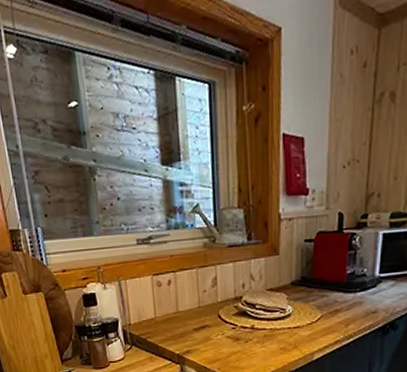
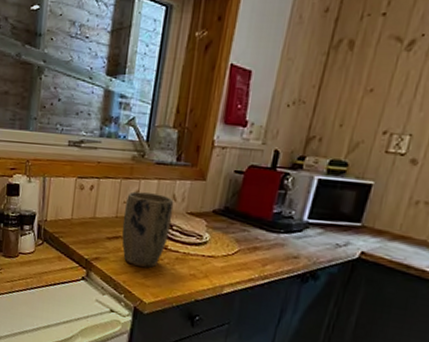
plant pot: none [205,276,254,351] -> present [122,191,174,268]

